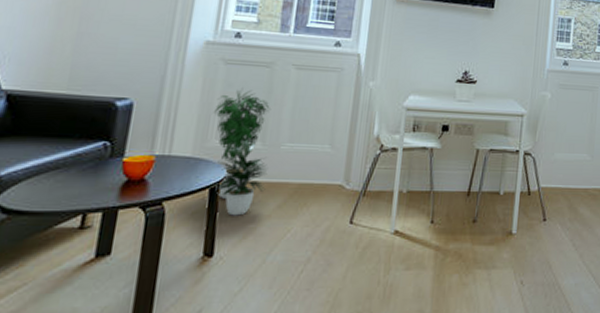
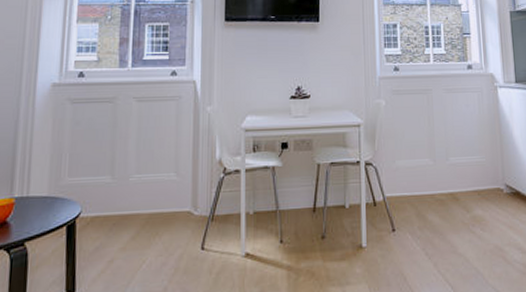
potted plant: present [213,89,270,216] -> none [64,126,119,251]

